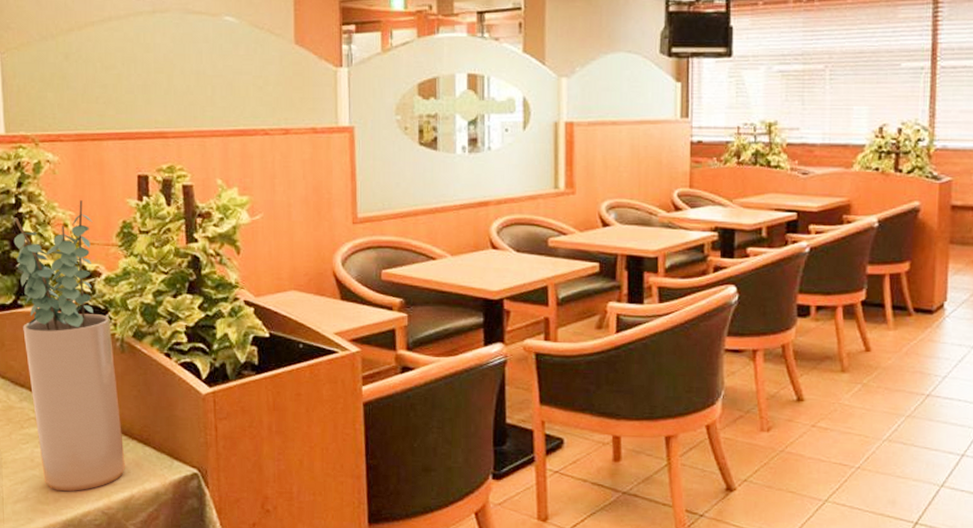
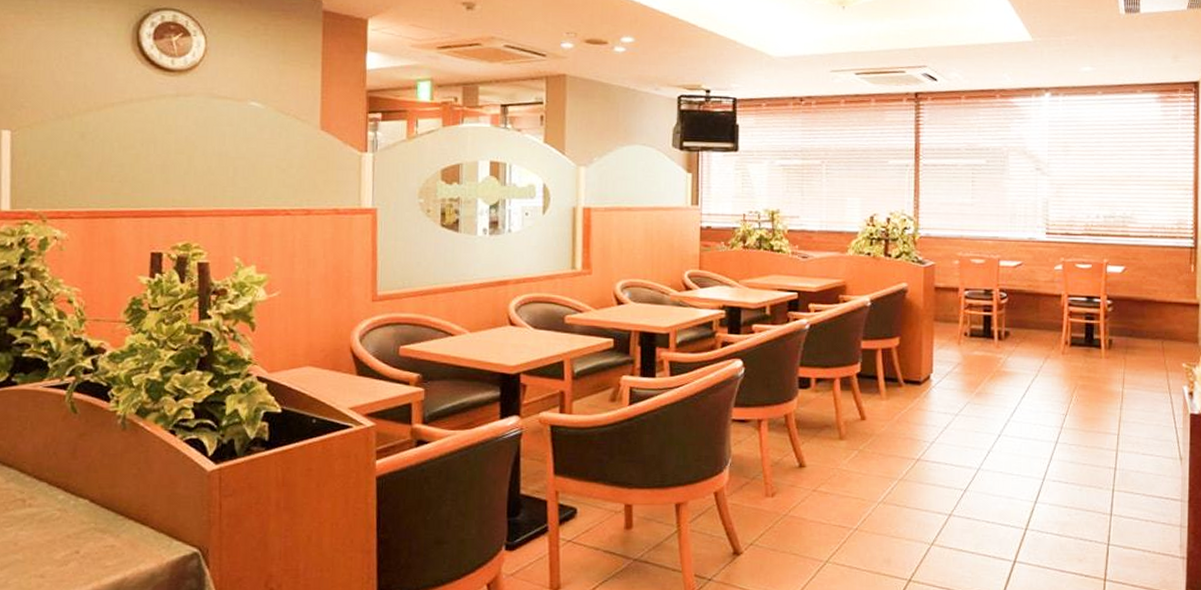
vase: present [13,200,125,492] -> none [11,277,120,576]

